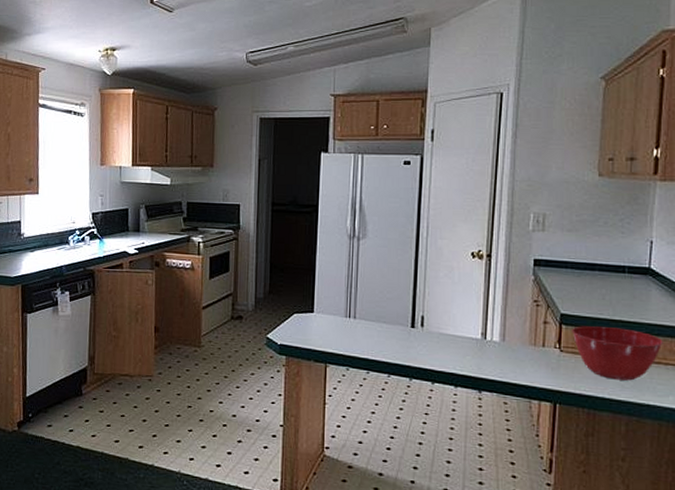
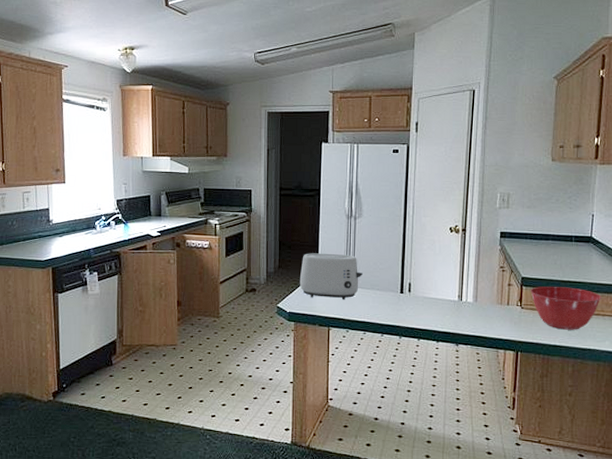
toaster: none [292,277,366,333] -> present [299,253,363,300]

